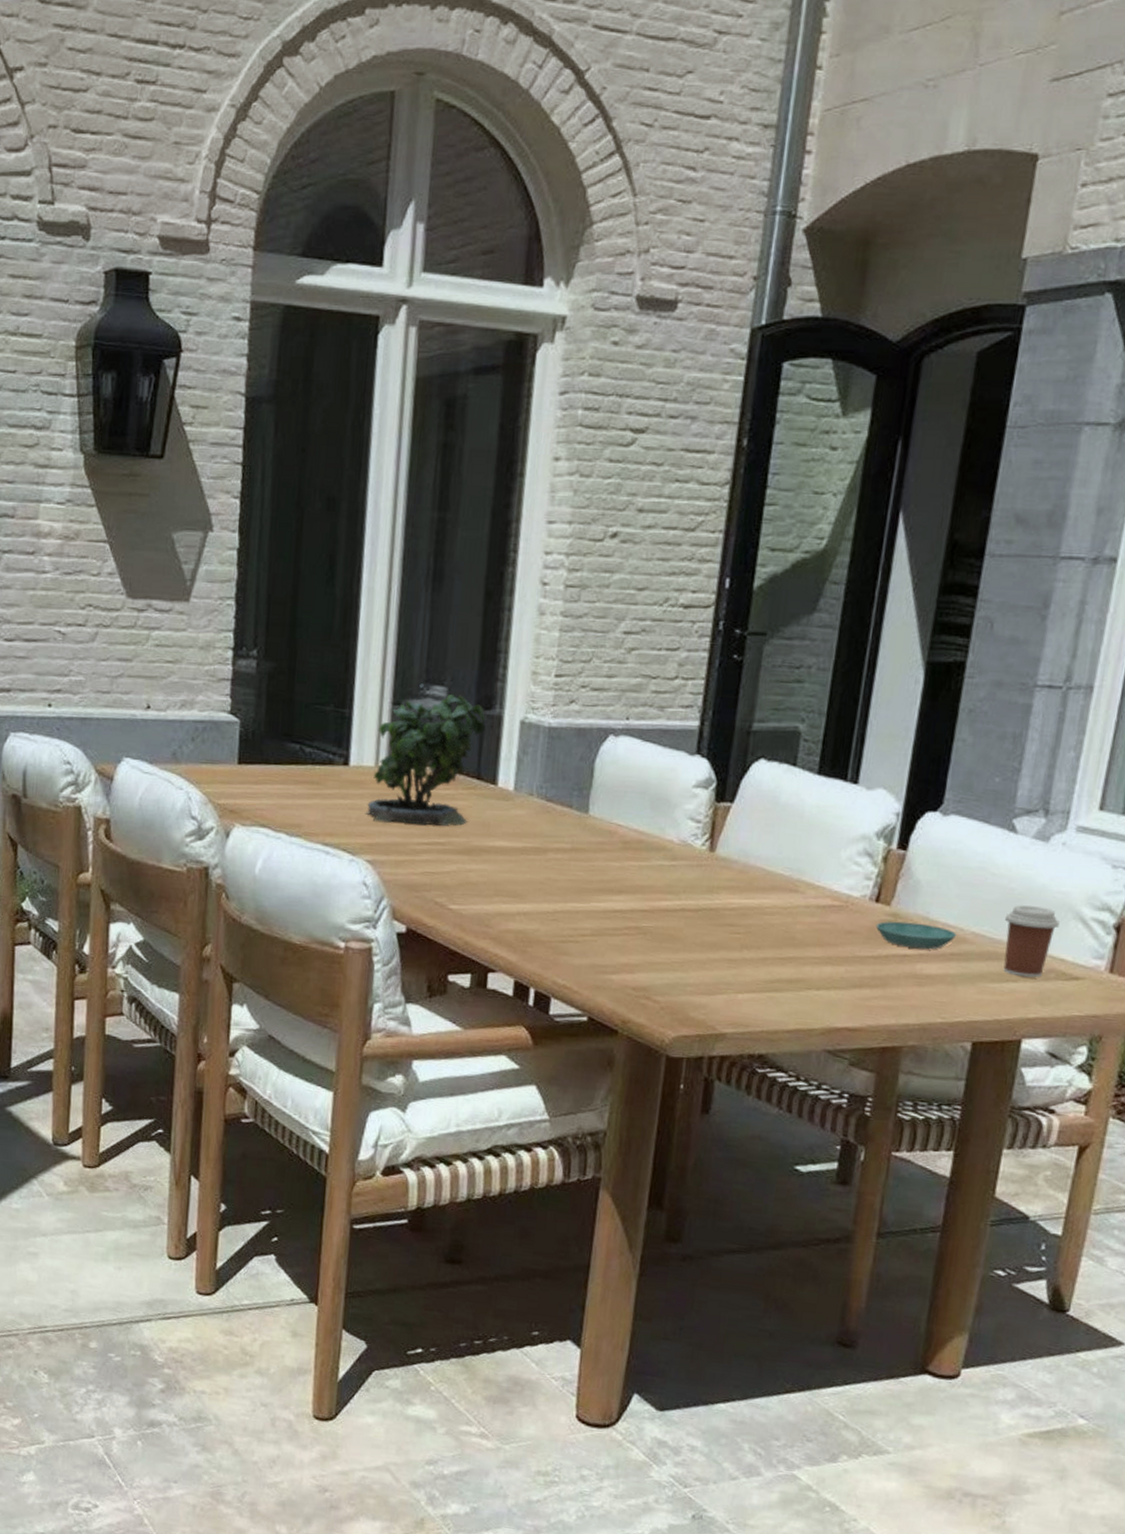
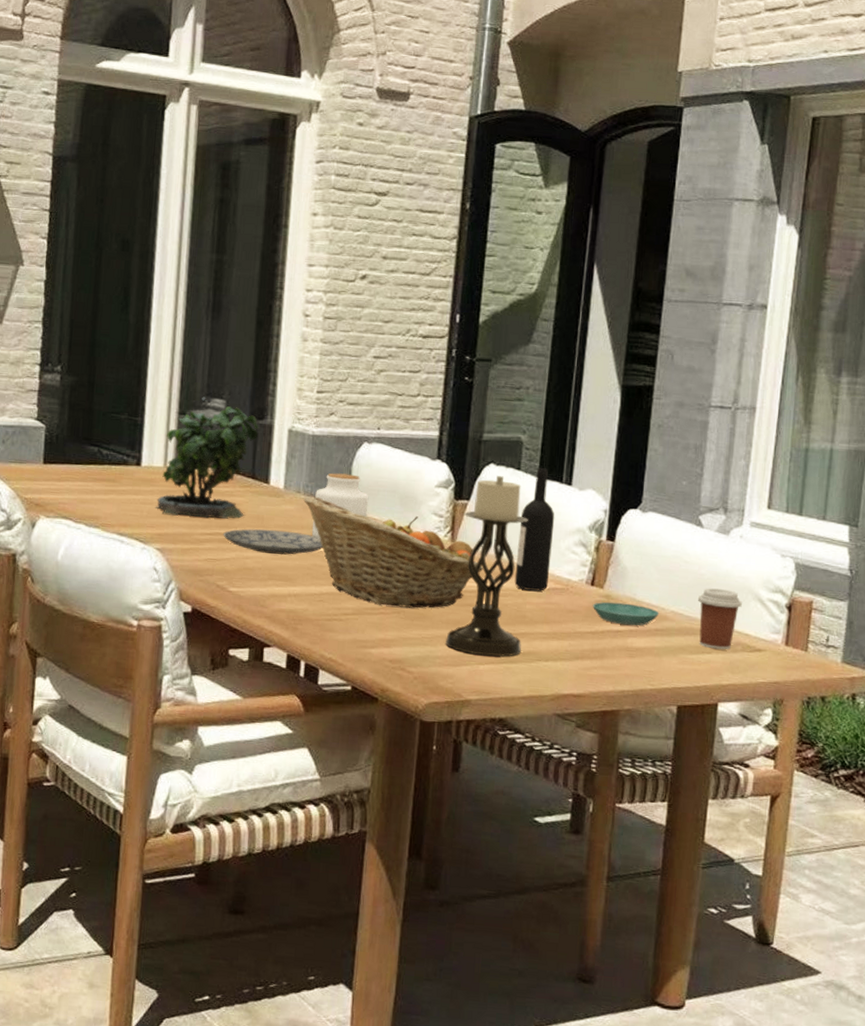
plate: none [443,837,558,868] -> present [223,528,323,555]
fruit basket: none [537,798,747,929] -> present [303,495,484,608]
jar: none [545,771,614,848] -> present [311,473,369,538]
candle holder: none [699,773,803,985] -> present [445,476,528,657]
wine bottle: none [783,763,836,909] -> present [514,468,555,591]

